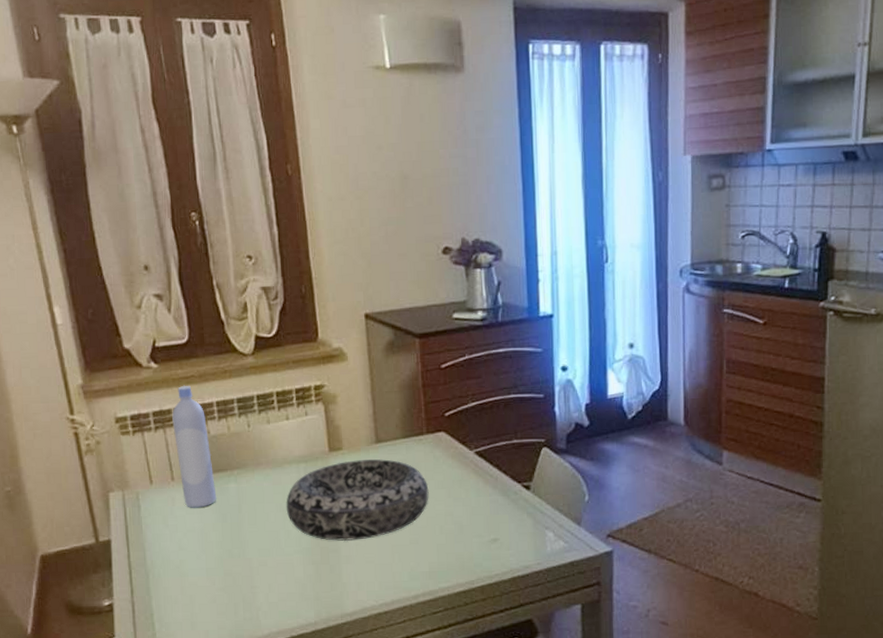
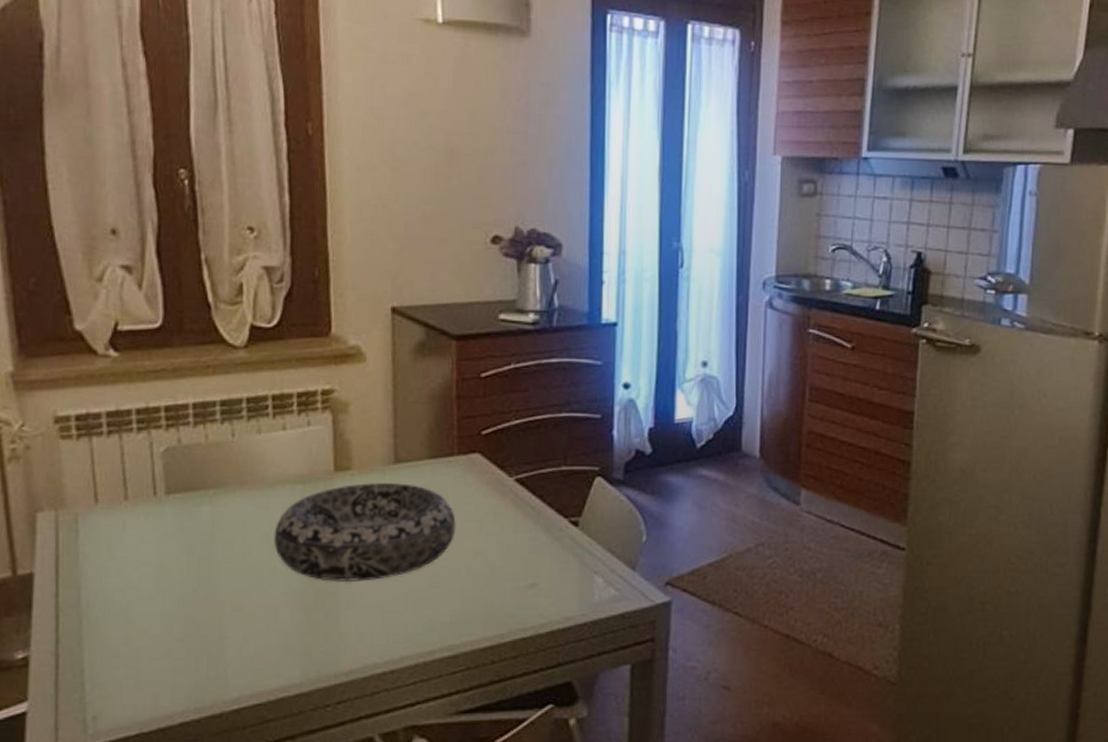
bottle: present [172,385,217,508] -> none [132,380,184,535]

